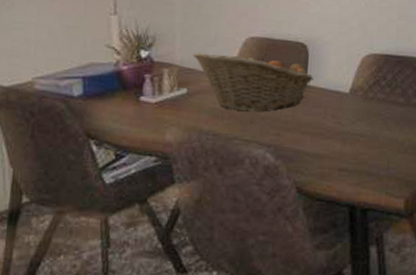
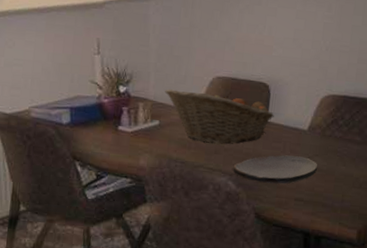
plate: none [271,121,362,154] -> present [233,155,318,184]

